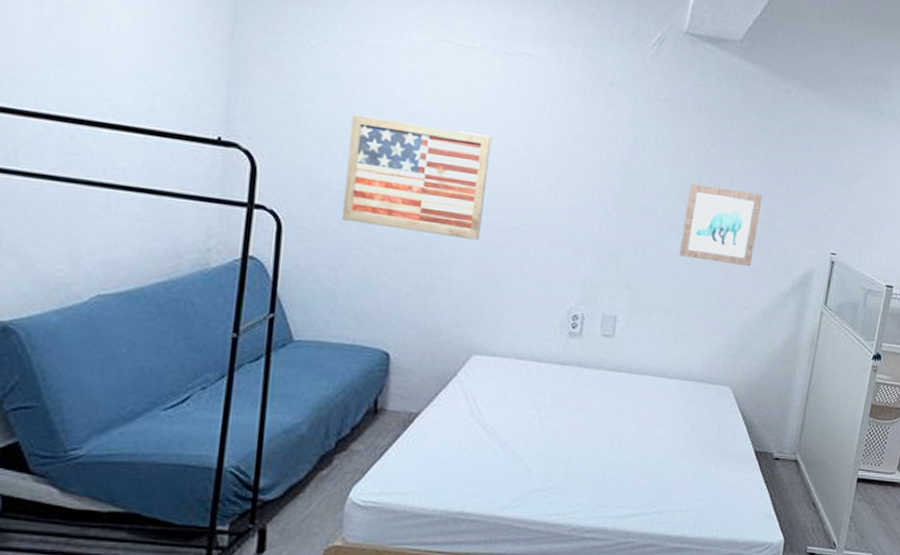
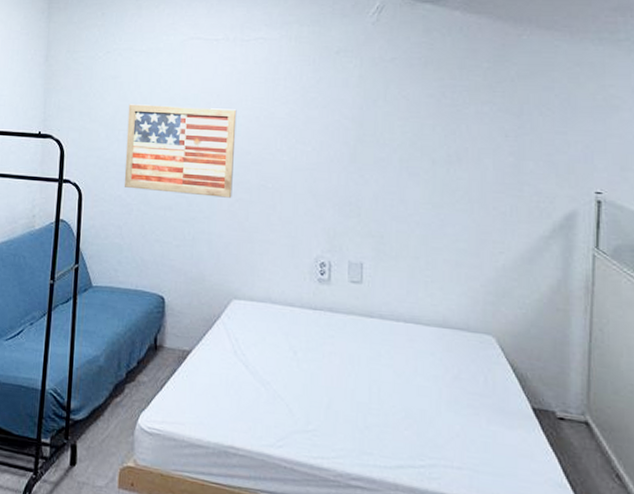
wall art: present [678,183,763,267] -> none [420,133,505,211]

